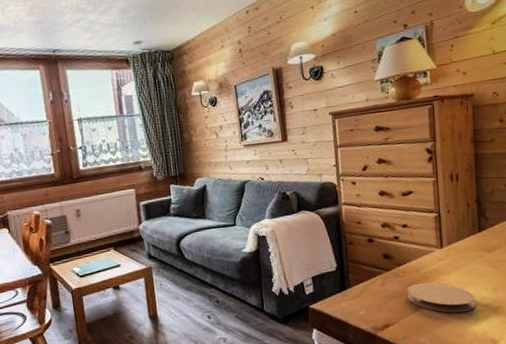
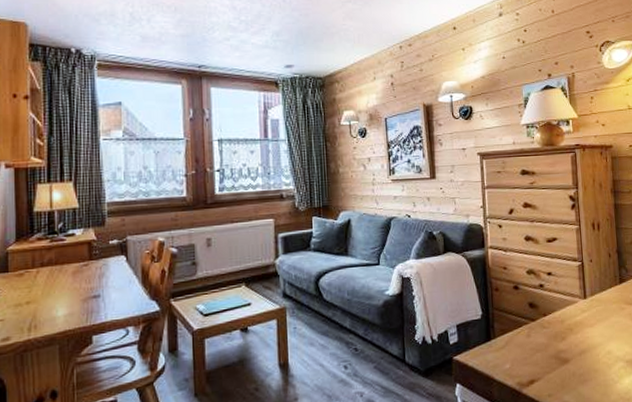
coaster: present [407,282,475,313] -> none [552,335,619,369]

